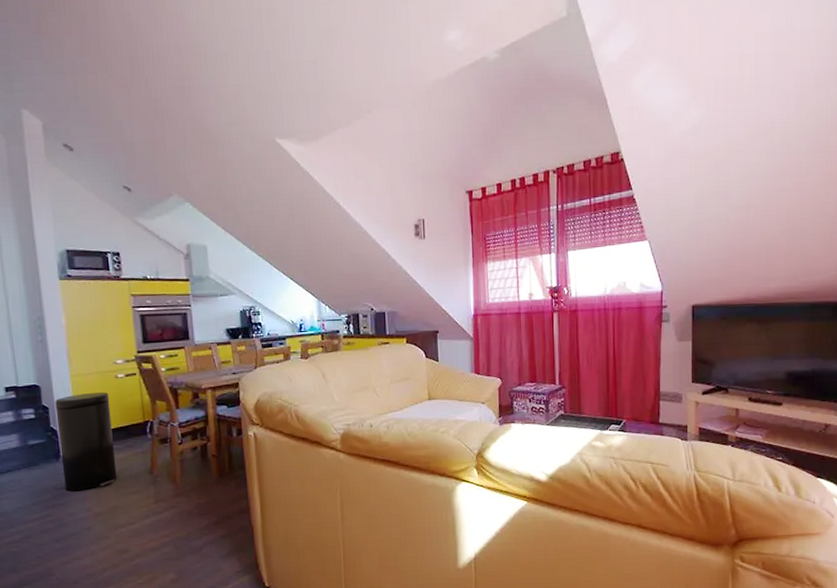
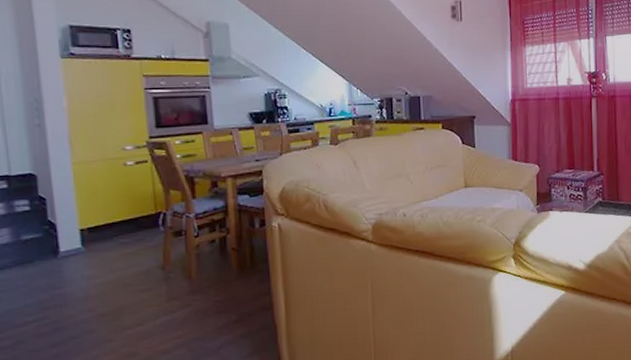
pedal bin: present [55,391,117,492] -> none [53,180,124,291]

